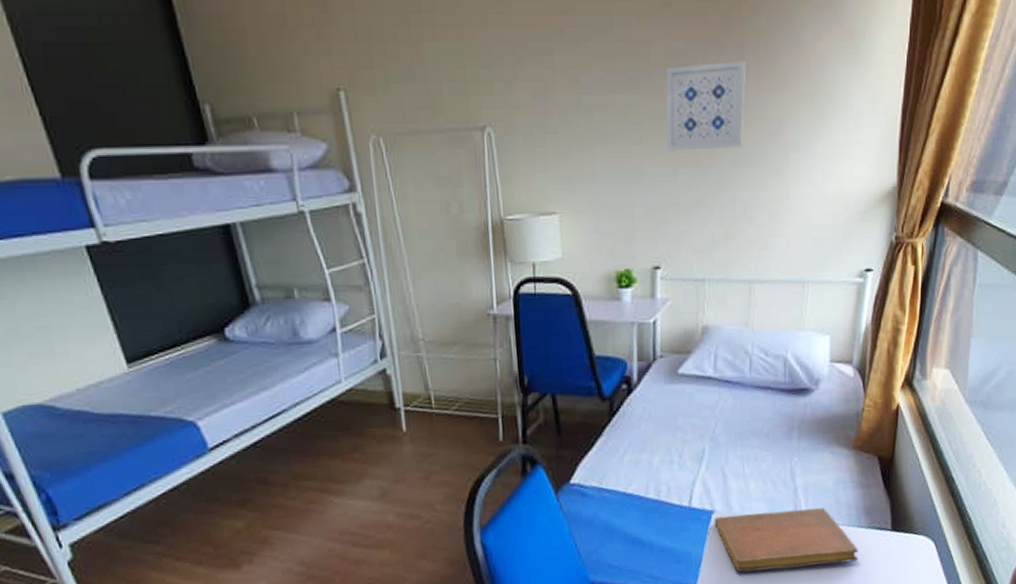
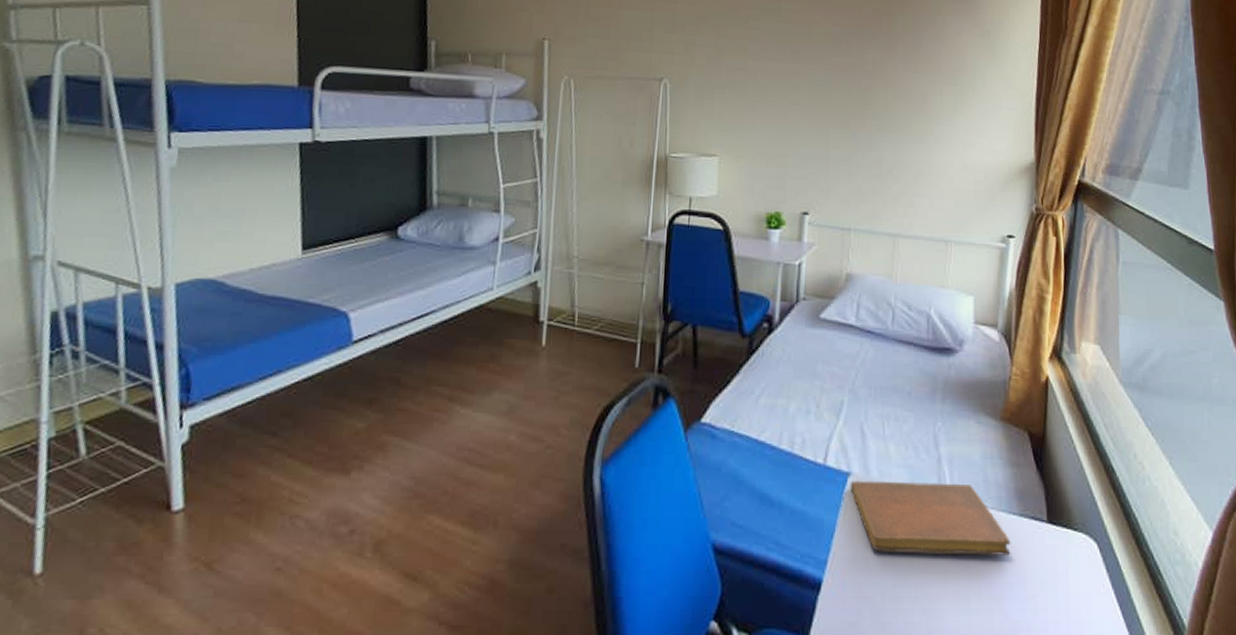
wall art: present [666,61,746,151] -> none [820,45,895,116]

